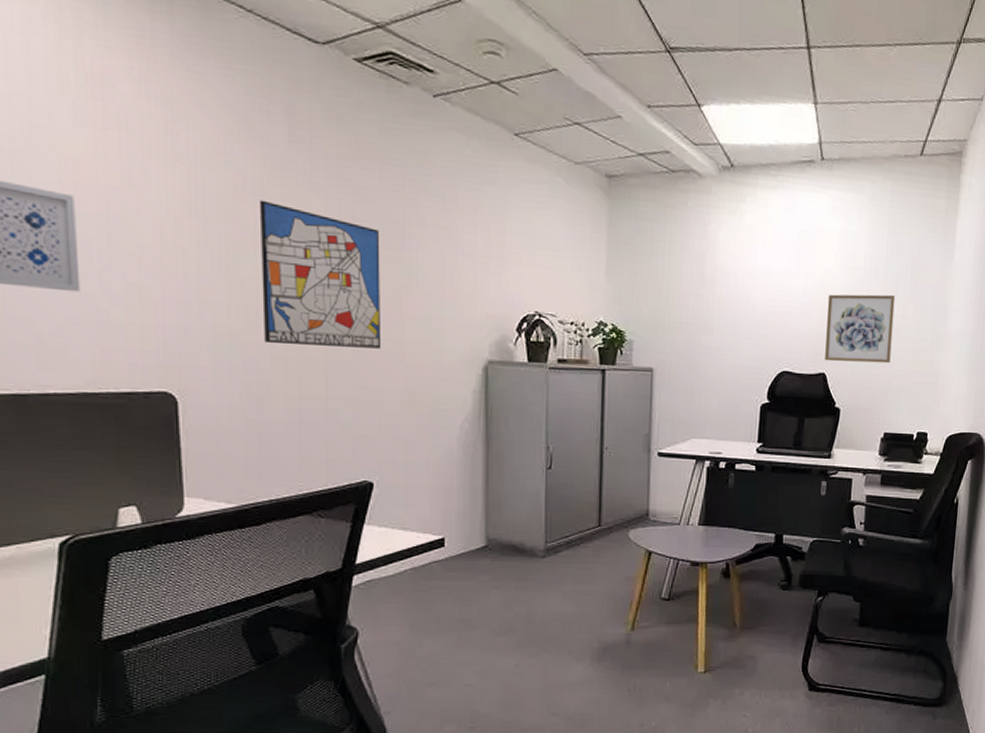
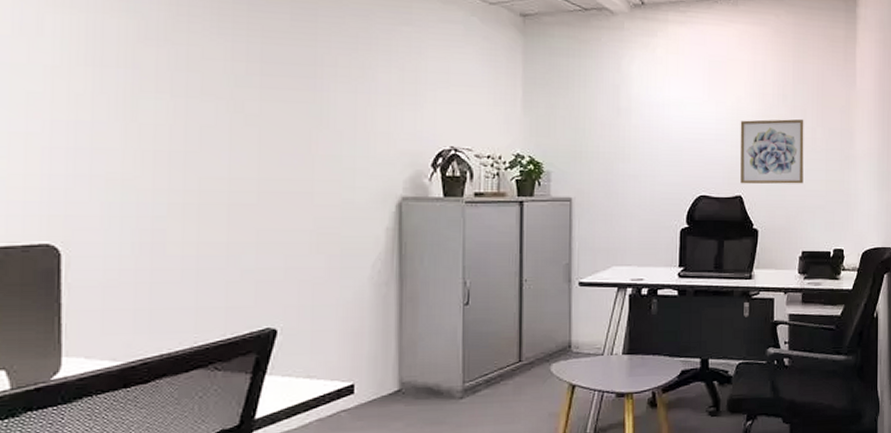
wall art: present [259,200,382,349] -> none [161,45,290,190]

